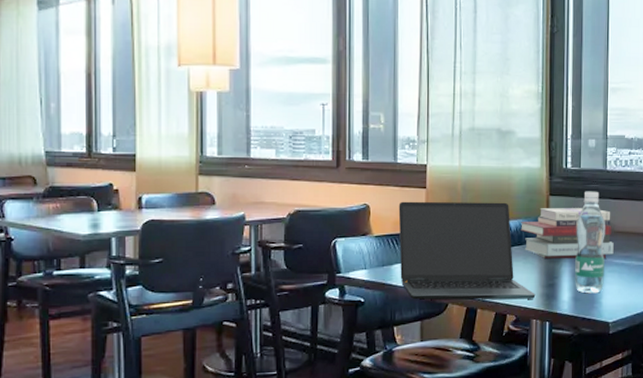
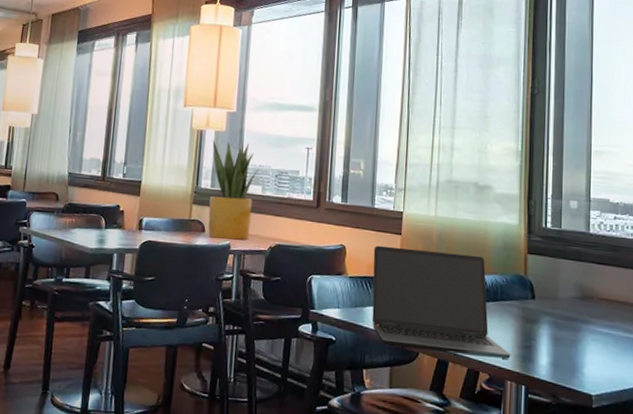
planter: none [215,98,271,210] -> present [208,139,260,240]
books: present [521,208,614,259] -> none [496,266,598,325]
bottle: present [575,191,605,294] -> none [554,252,588,362]

